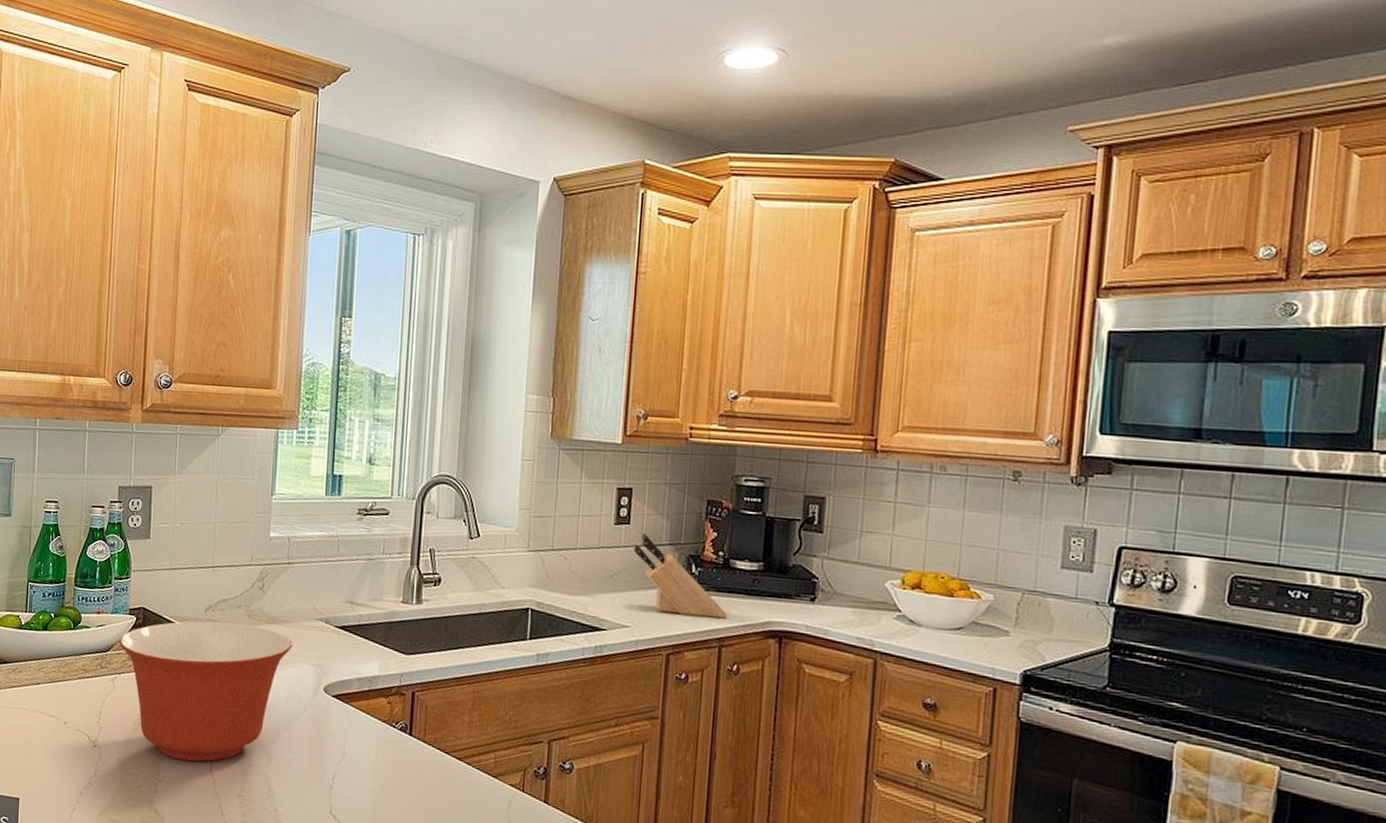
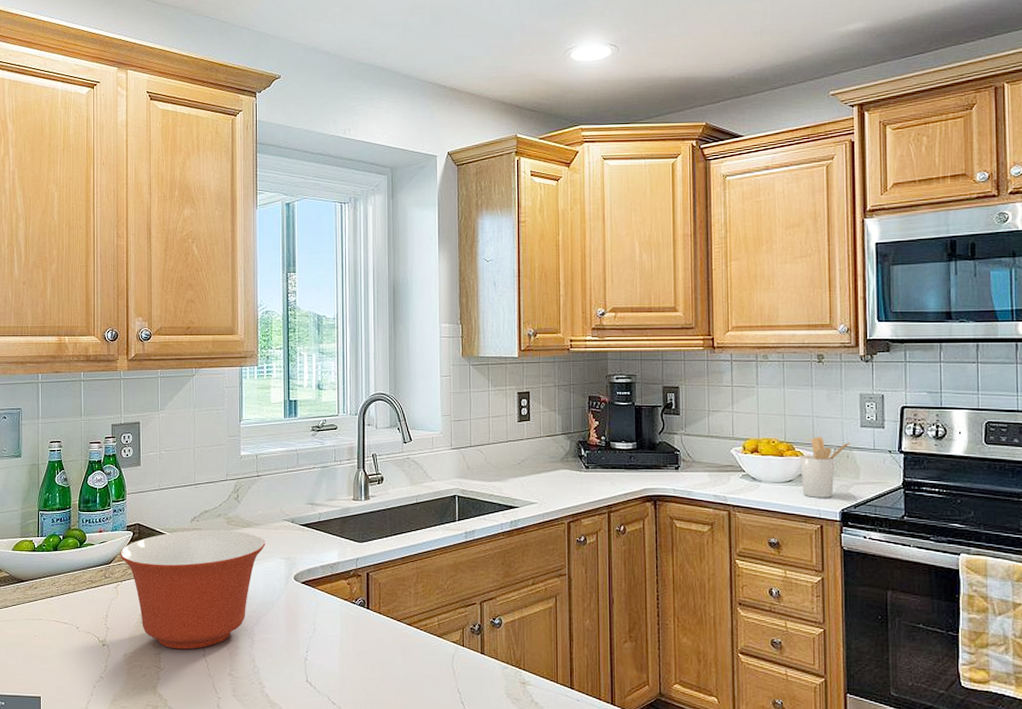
knife block: present [634,534,727,619] -> none [535,427,612,490]
utensil holder: none [974,575,1045,655] -> present [800,436,851,498]

